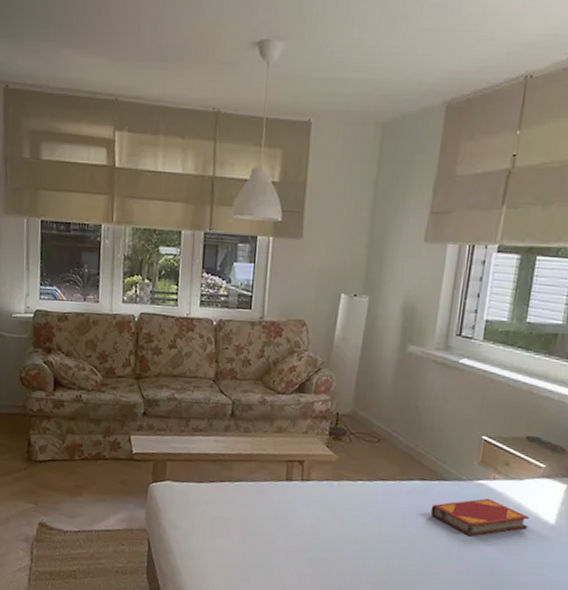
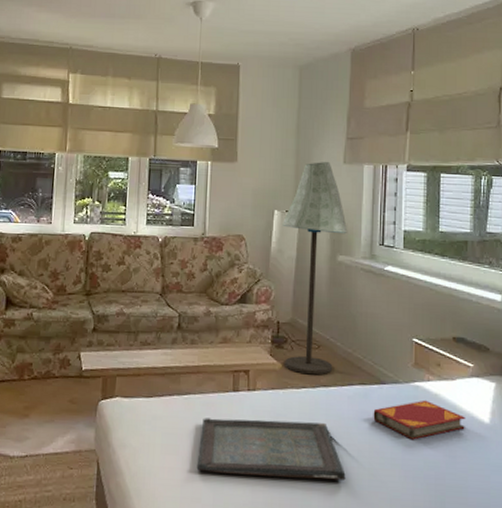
serving tray: none [246,504,397,570] -> present [196,418,346,481]
floor lamp: none [341,239,422,469] -> present [281,161,348,375]

